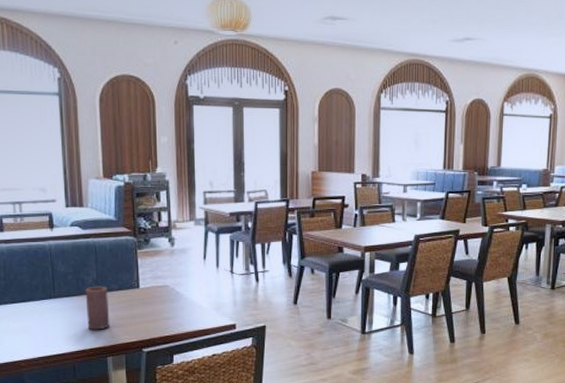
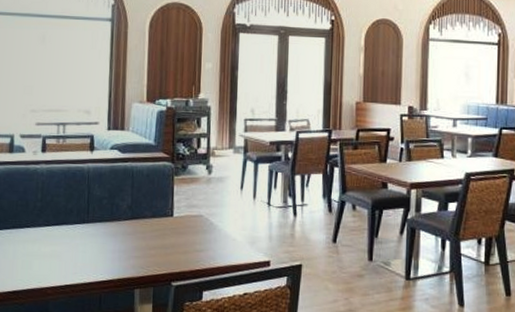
candle: present [85,286,110,330] -> none [118,212,142,259]

